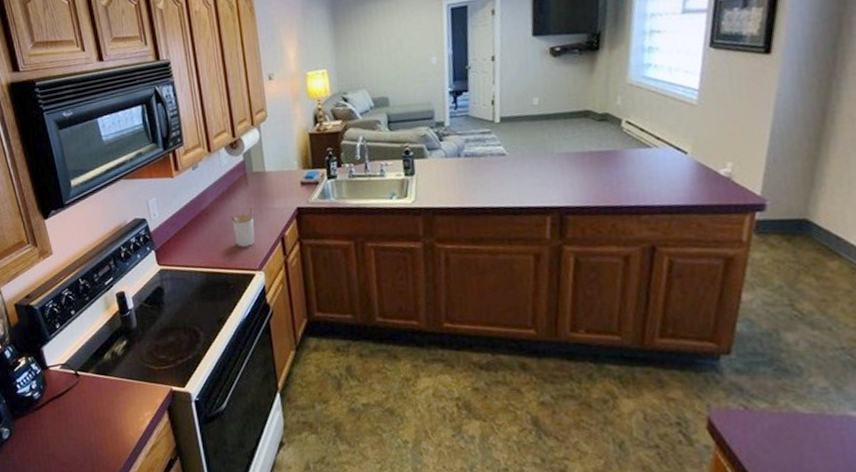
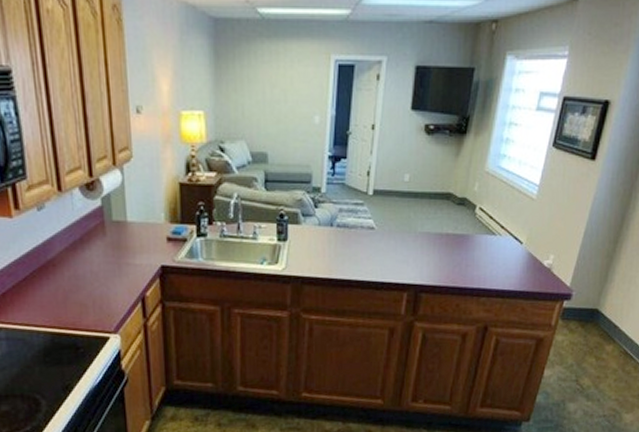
utensil holder: present [228,206,255,247] -> none [80,260,112,306]

